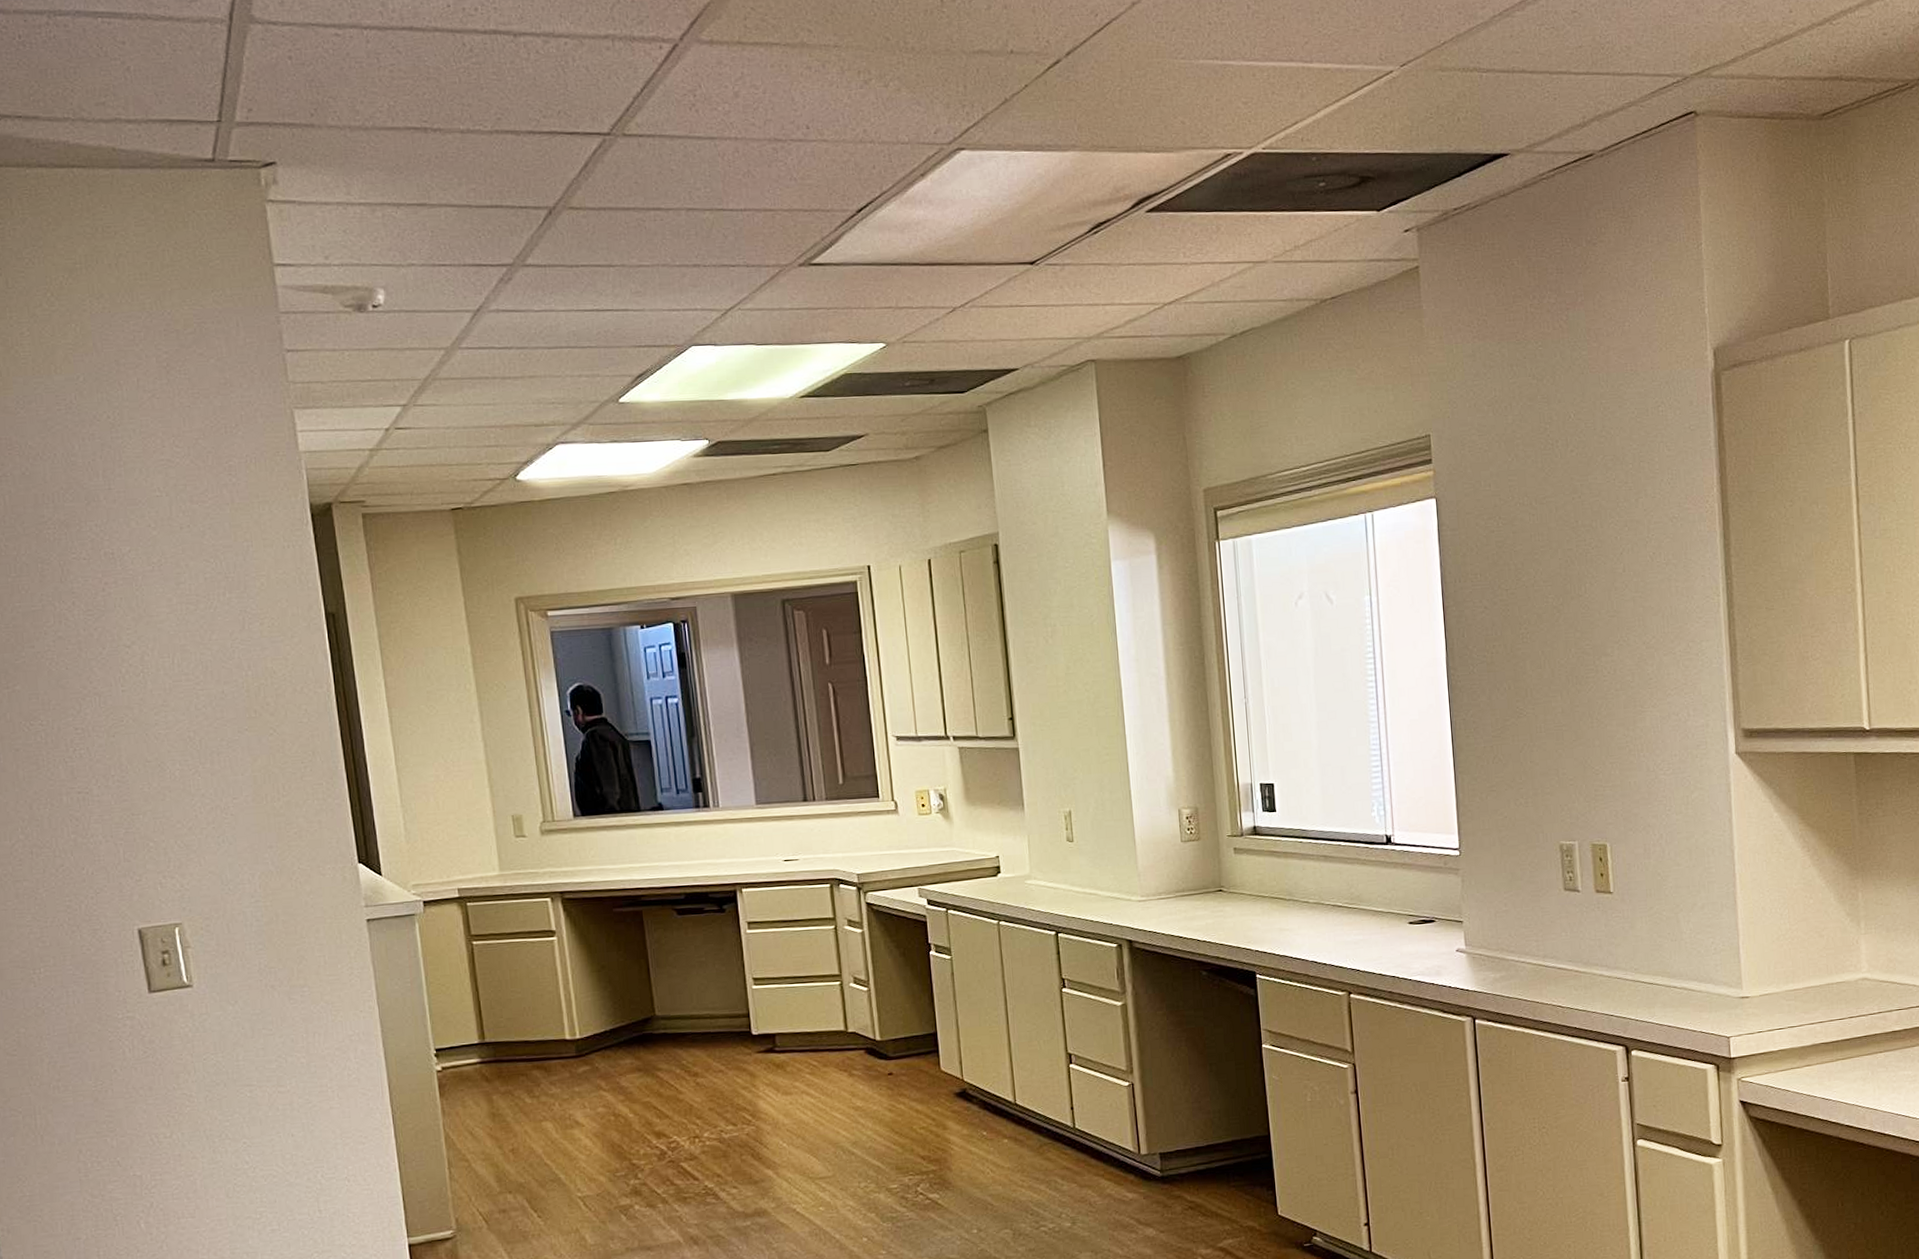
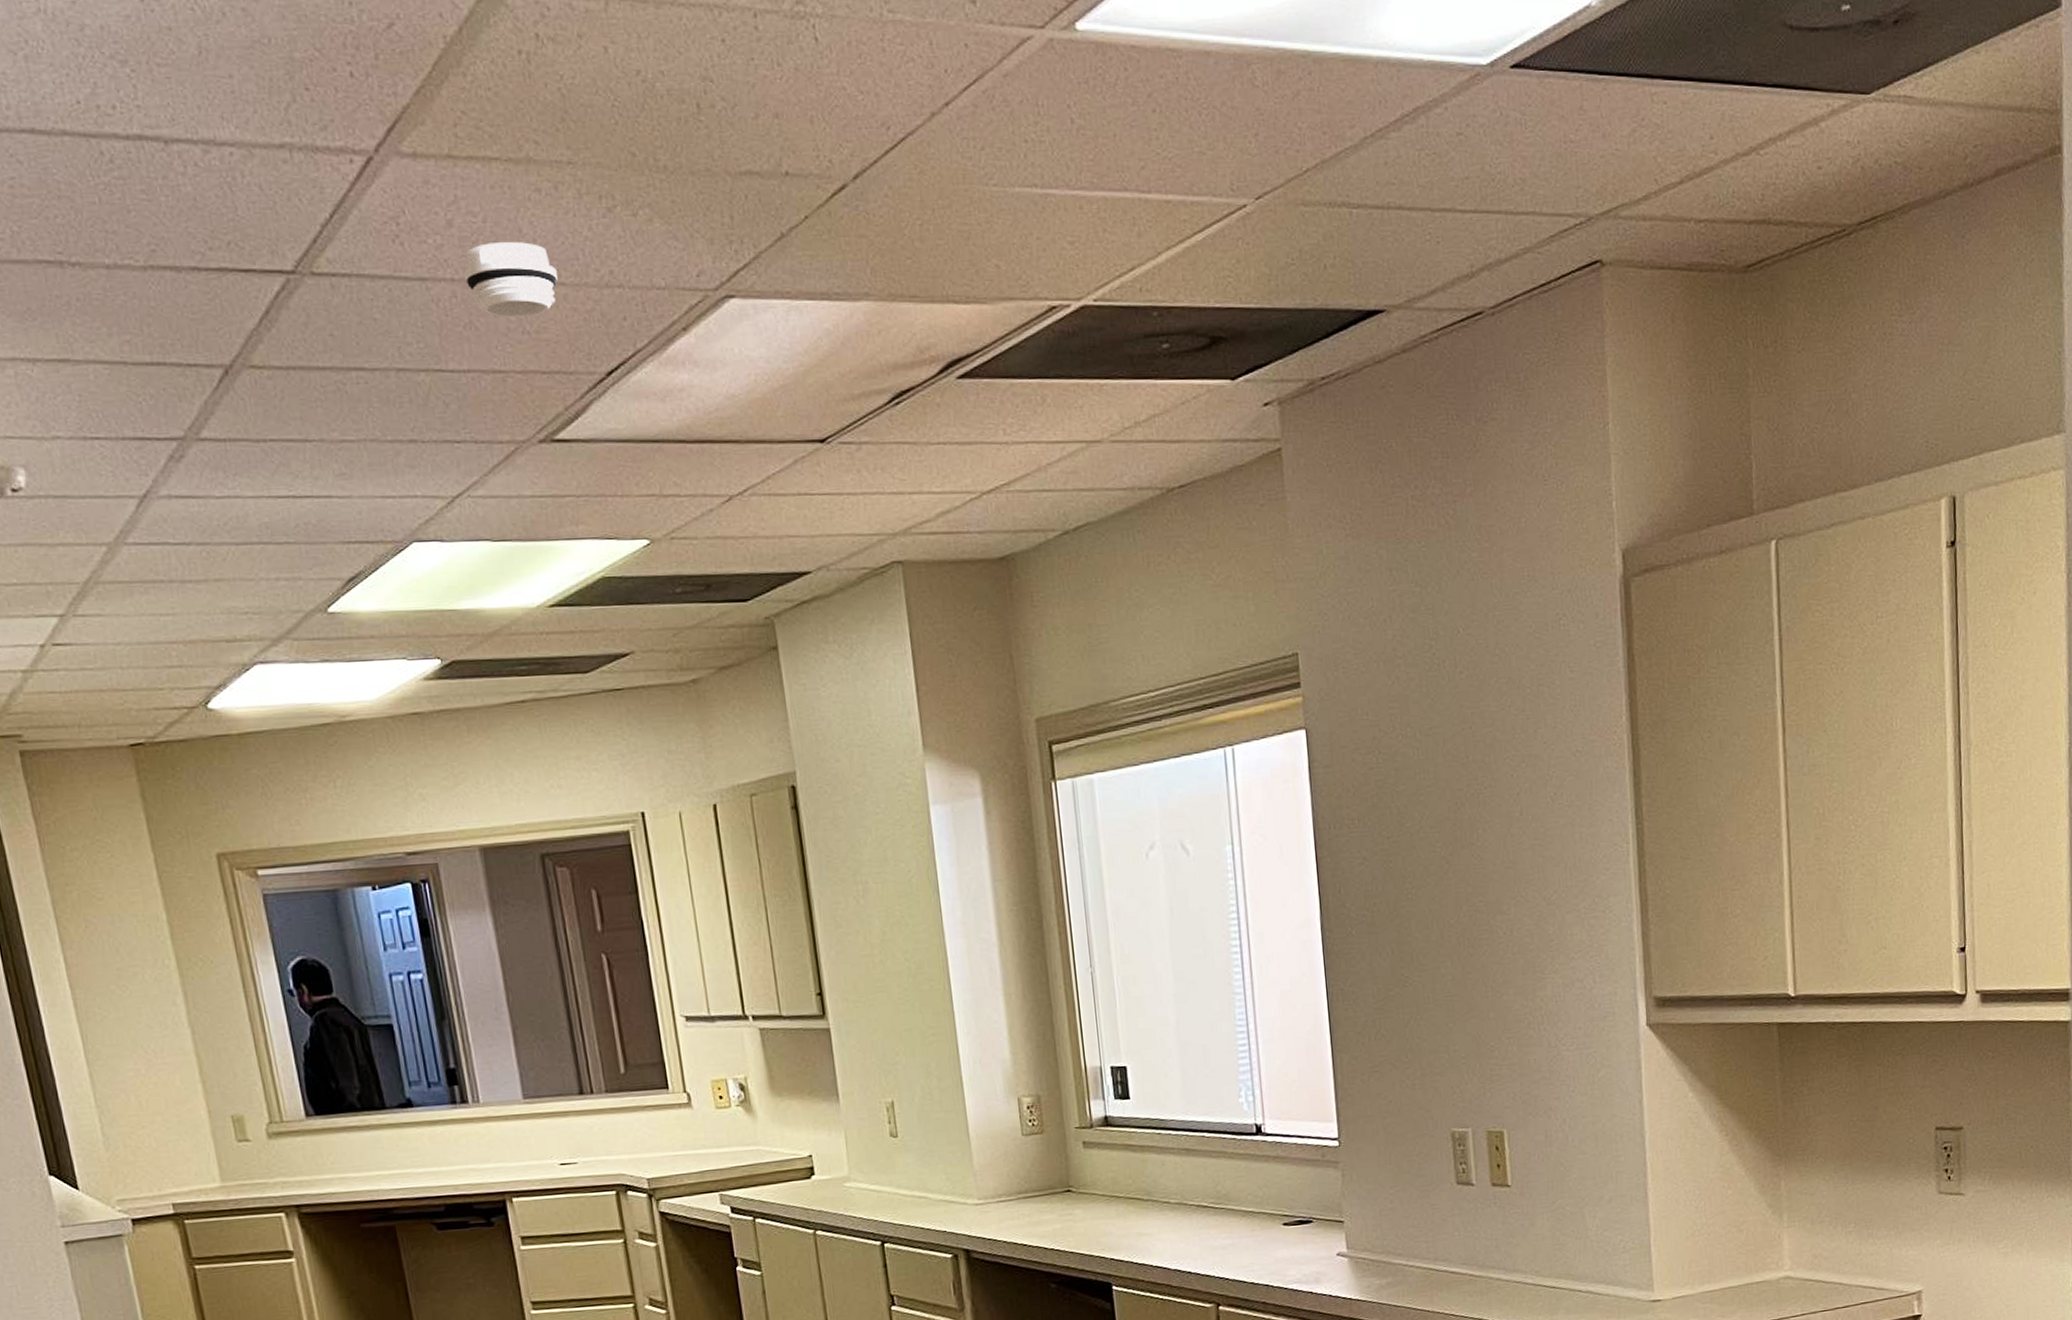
smoke detector: none [746,108,821,167] -> present [464,242,558,317]

